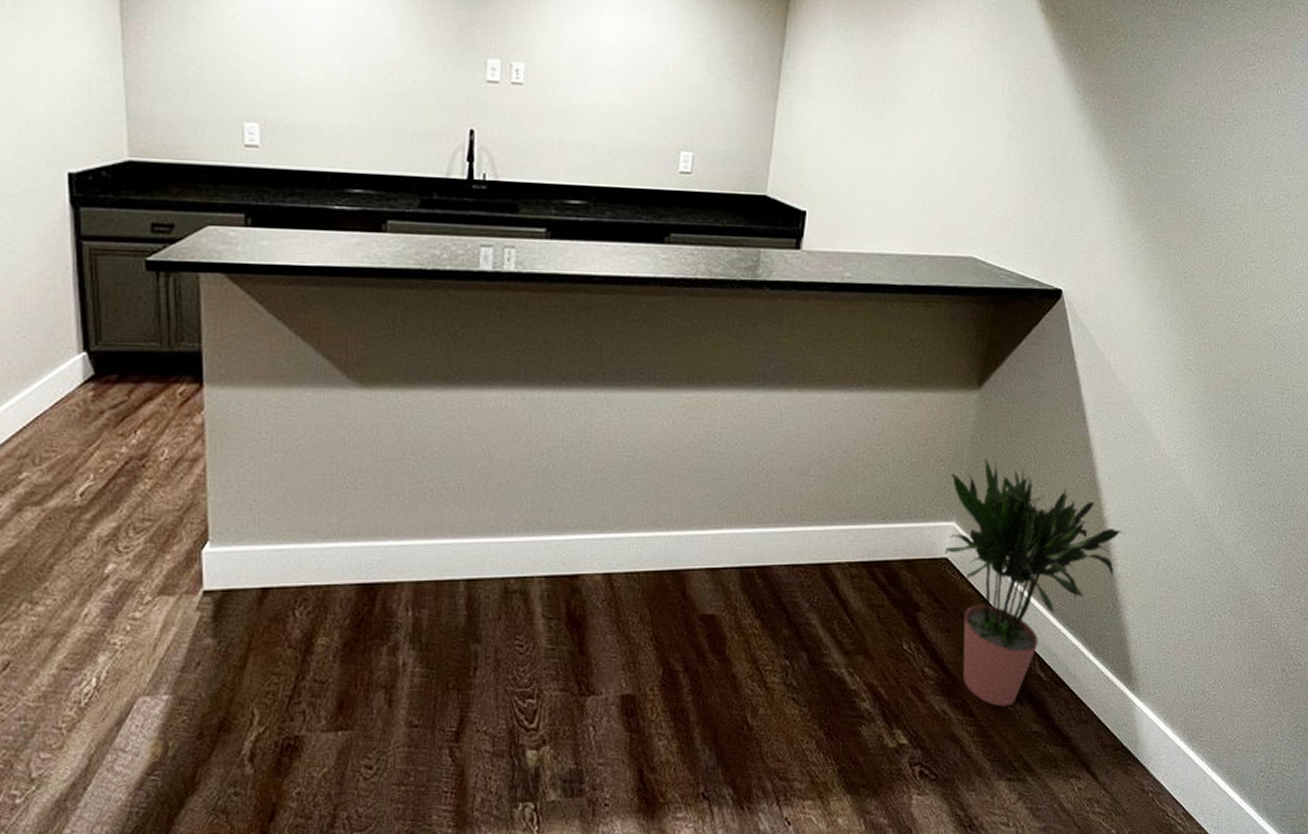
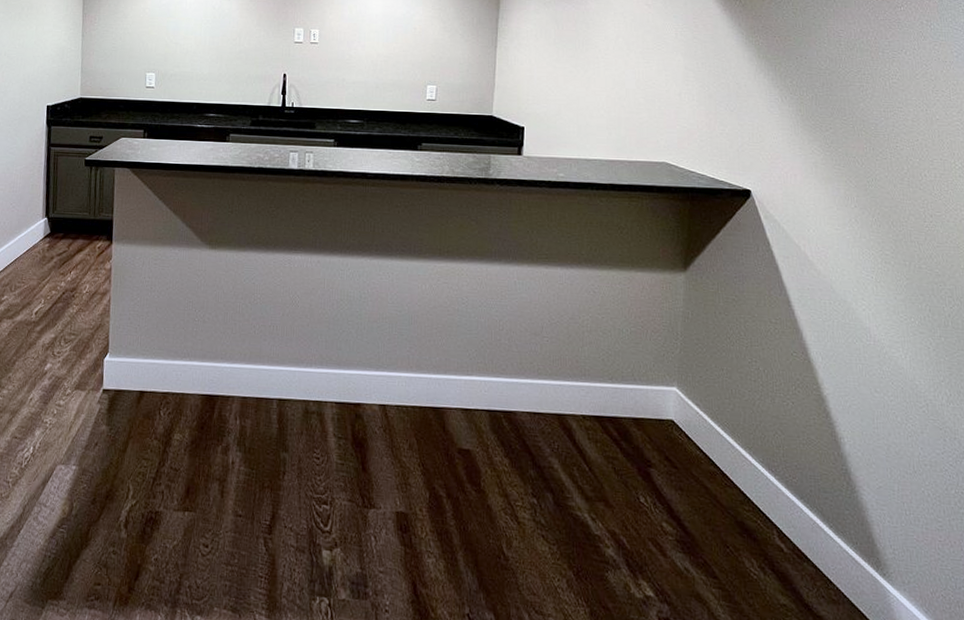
potted plant: present [945,458,1125,707] -> none [668,332,848,574]

